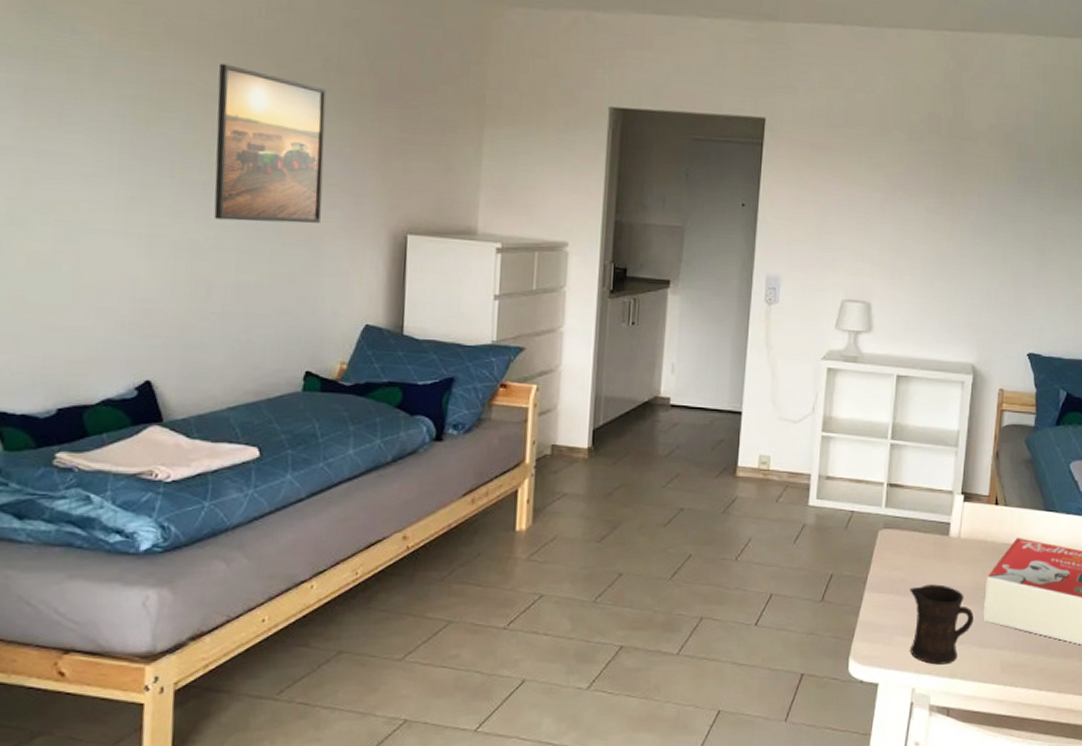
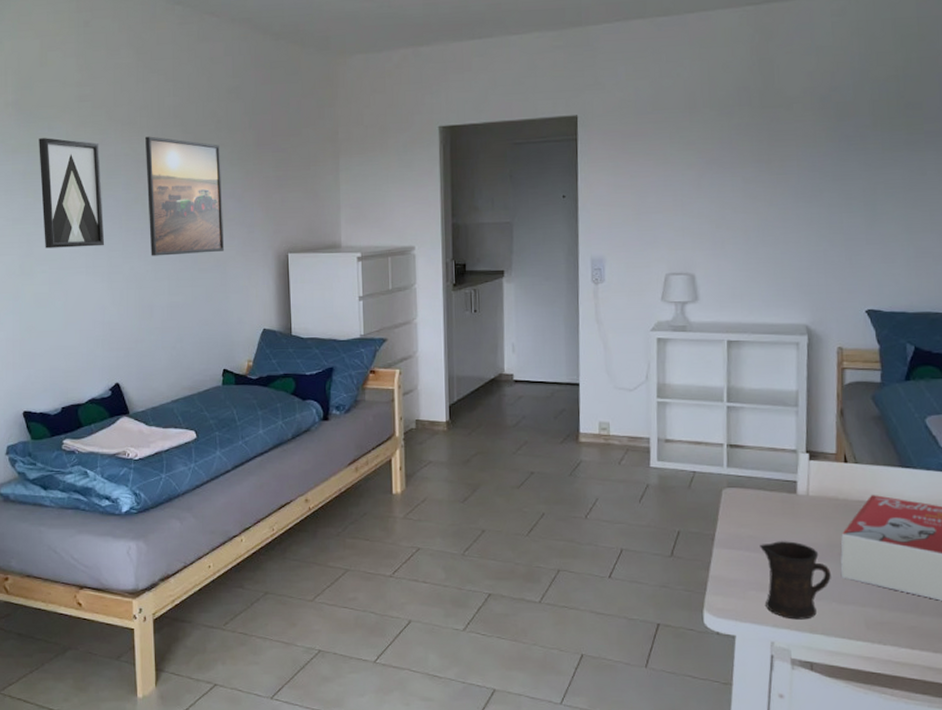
wall art: none [50,42,149,199] -> present [39,138,105,248]

